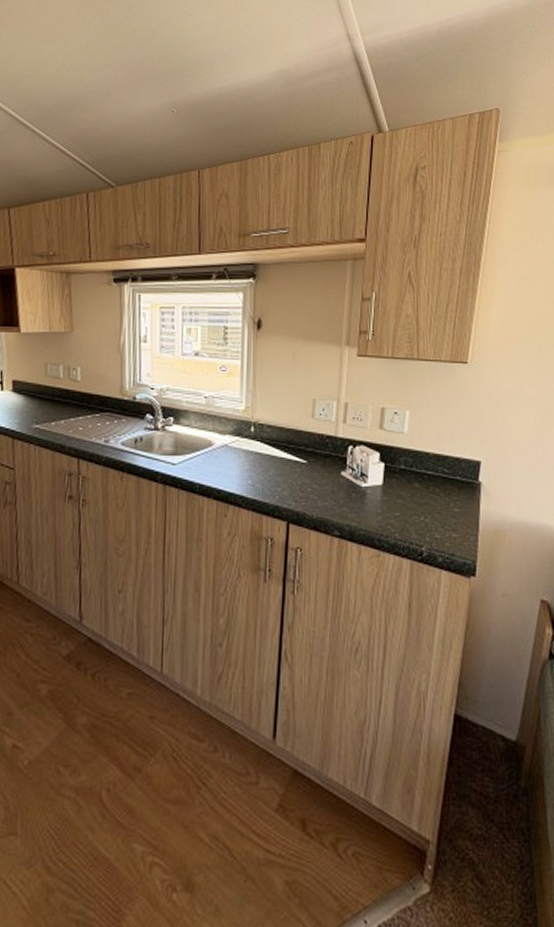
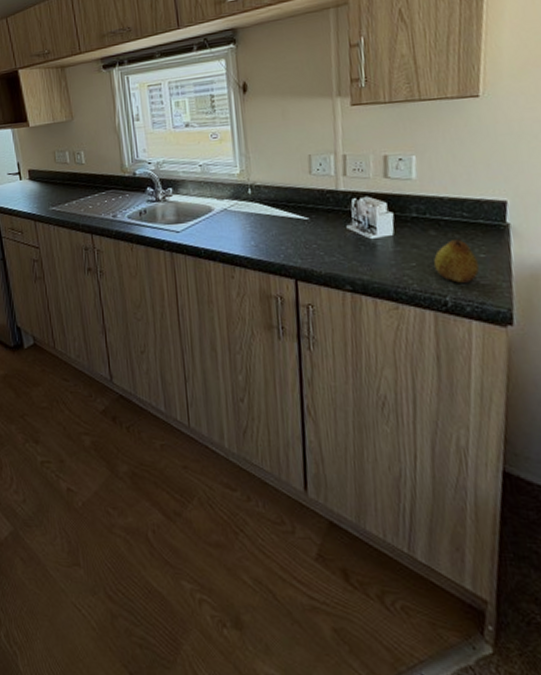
fruit: none [415,492,454,534] -> present [434,238,480,283]

